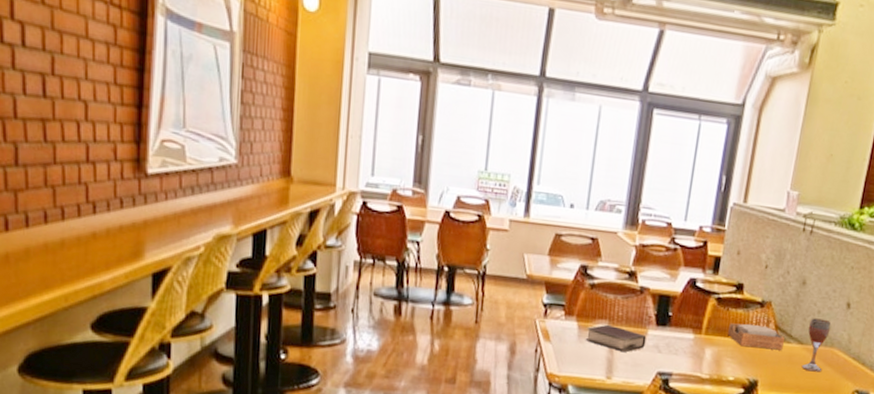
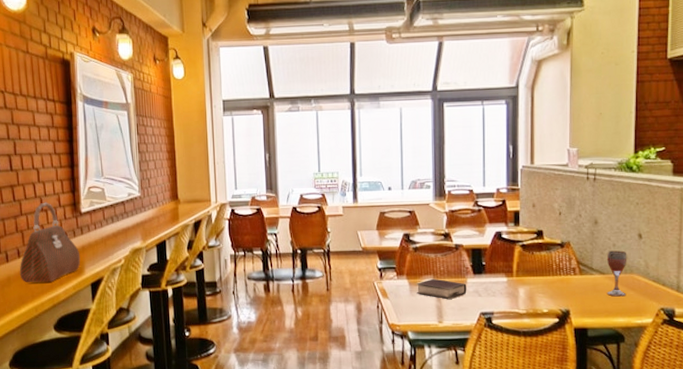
handbag: none [44,150,140,265] -> present [19,202,81,283]
napkin holder: present [728,323,785,350] -> none [536,263,587,283]

